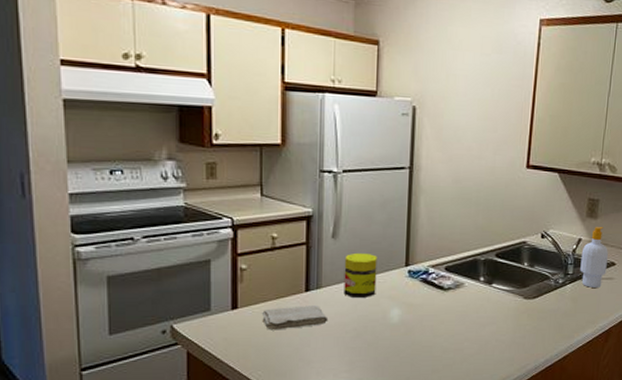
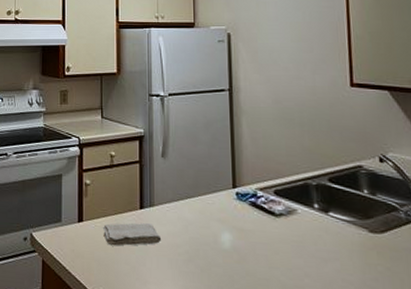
jar: present [343,252,377,299] -> none [174,172,206,220]

